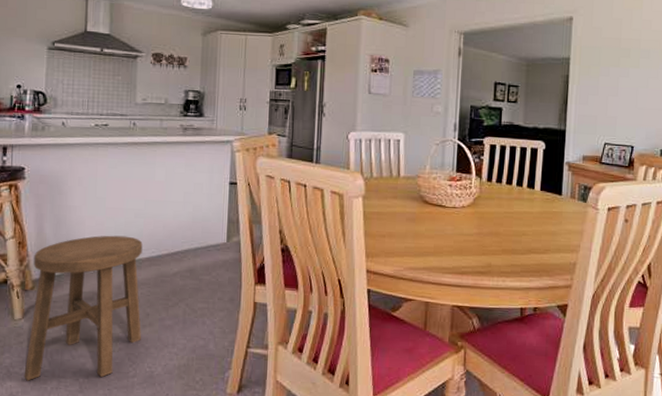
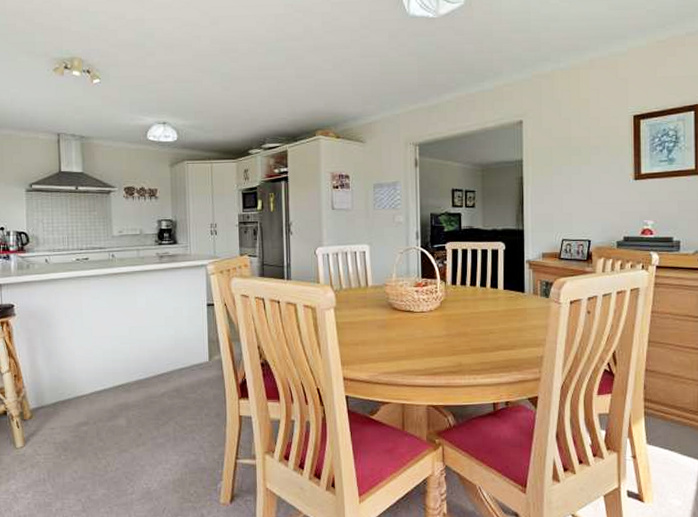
stool: present [24,235,143,381] -> none [29,362,137,505]

